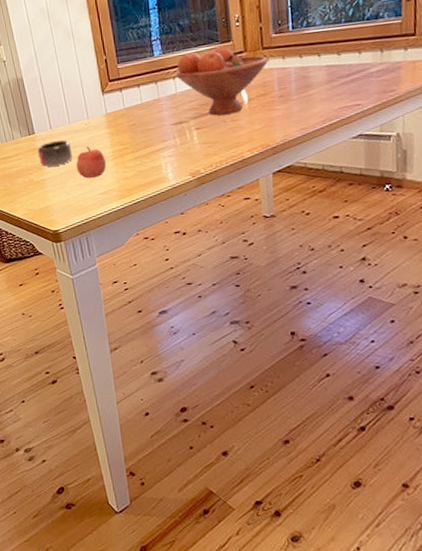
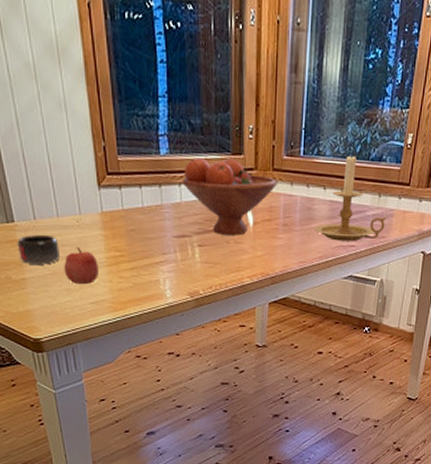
candle holder: none [312,17,394,103] -> present [314,152,387,242]

